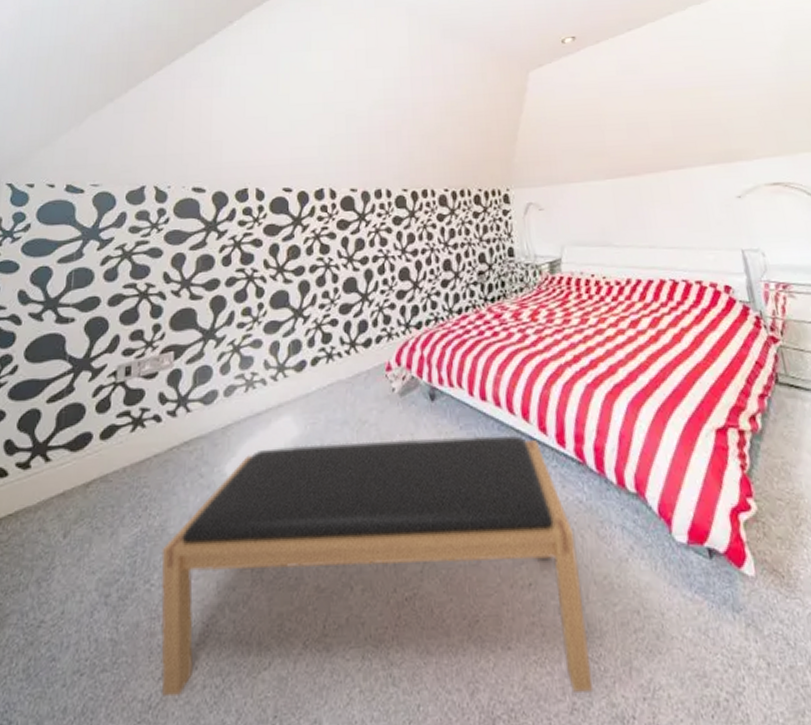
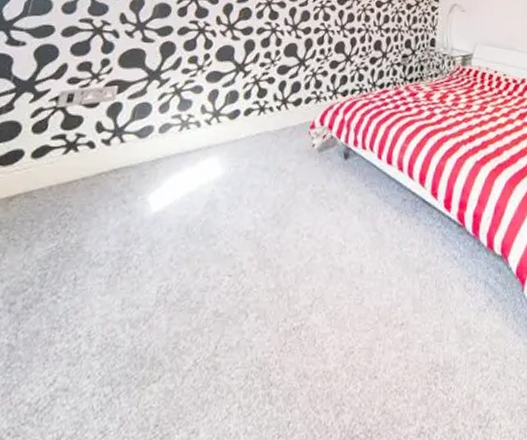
bench: present [161,434,594,697] -> none [51,184,446,418]

